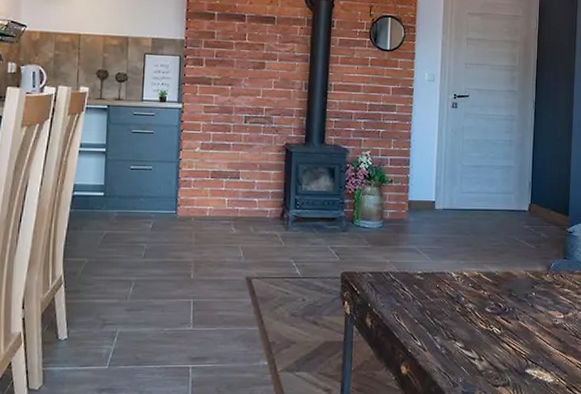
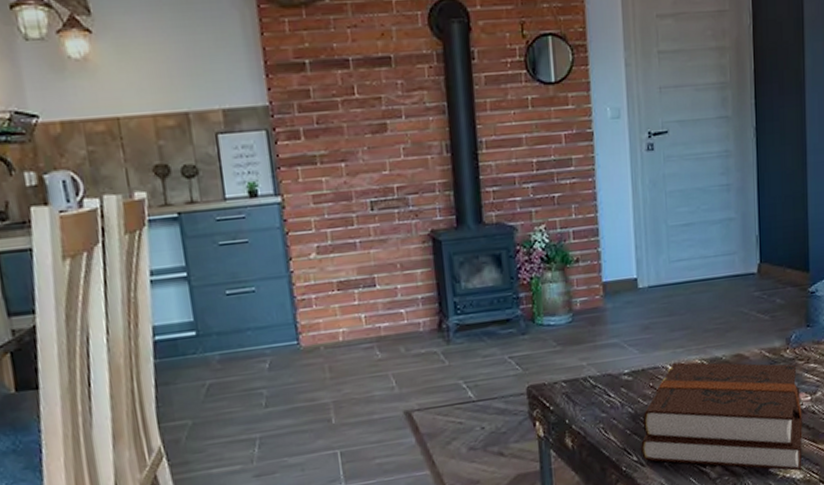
hardback book: none [424,272,556,375] -> present [640,361,803,471]

